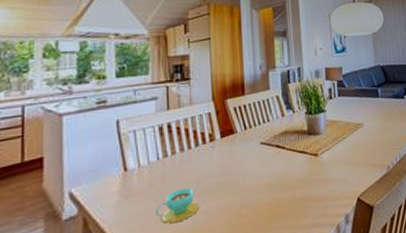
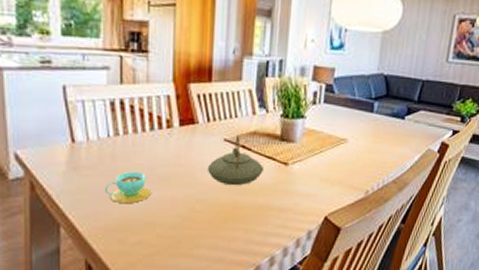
teapot: none [249,136,299,185] -> present [208,135,265,186]

